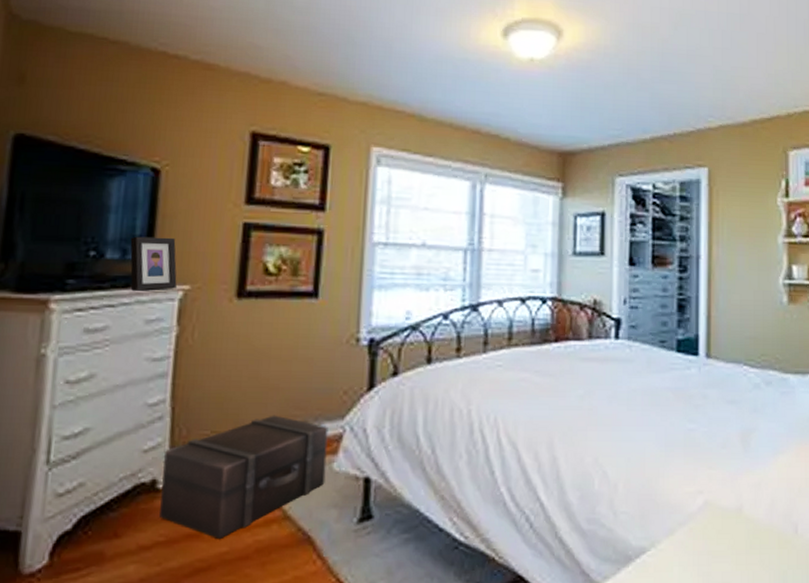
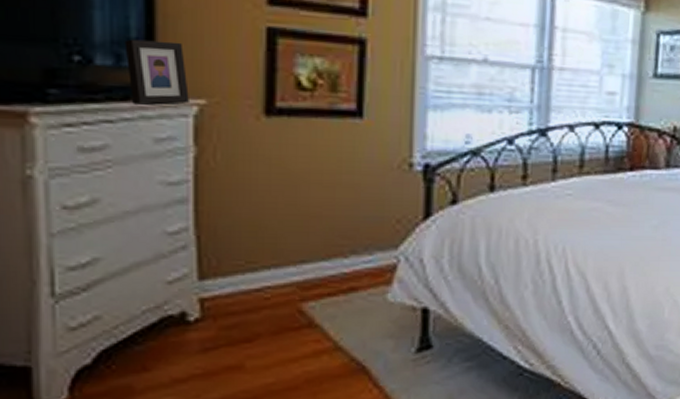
suitcase: present [159,415,328,538] -> none [191,244,380,370]

